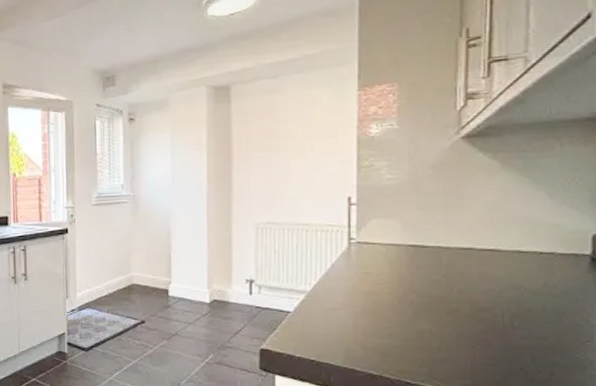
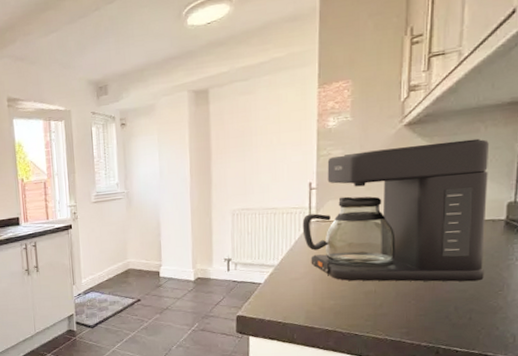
coffee maker: none [340,157,567,328] -> present [302,138,489,282]

